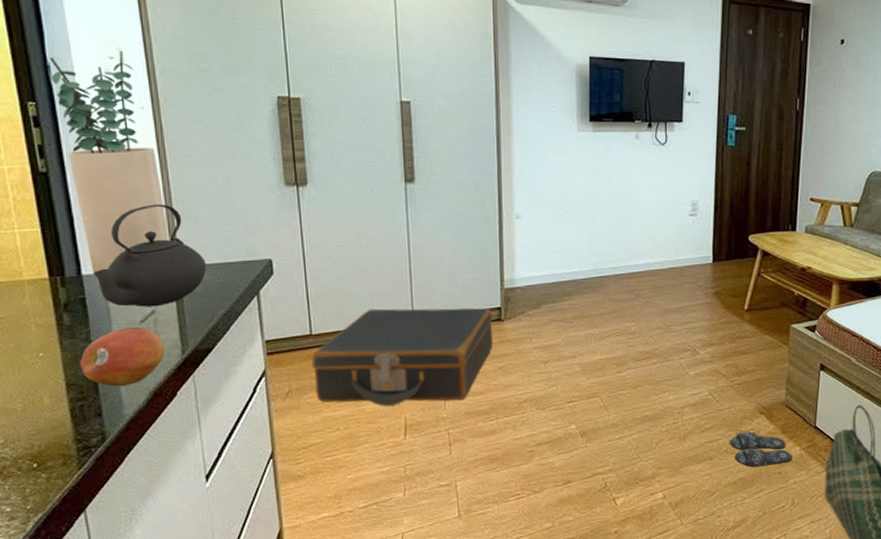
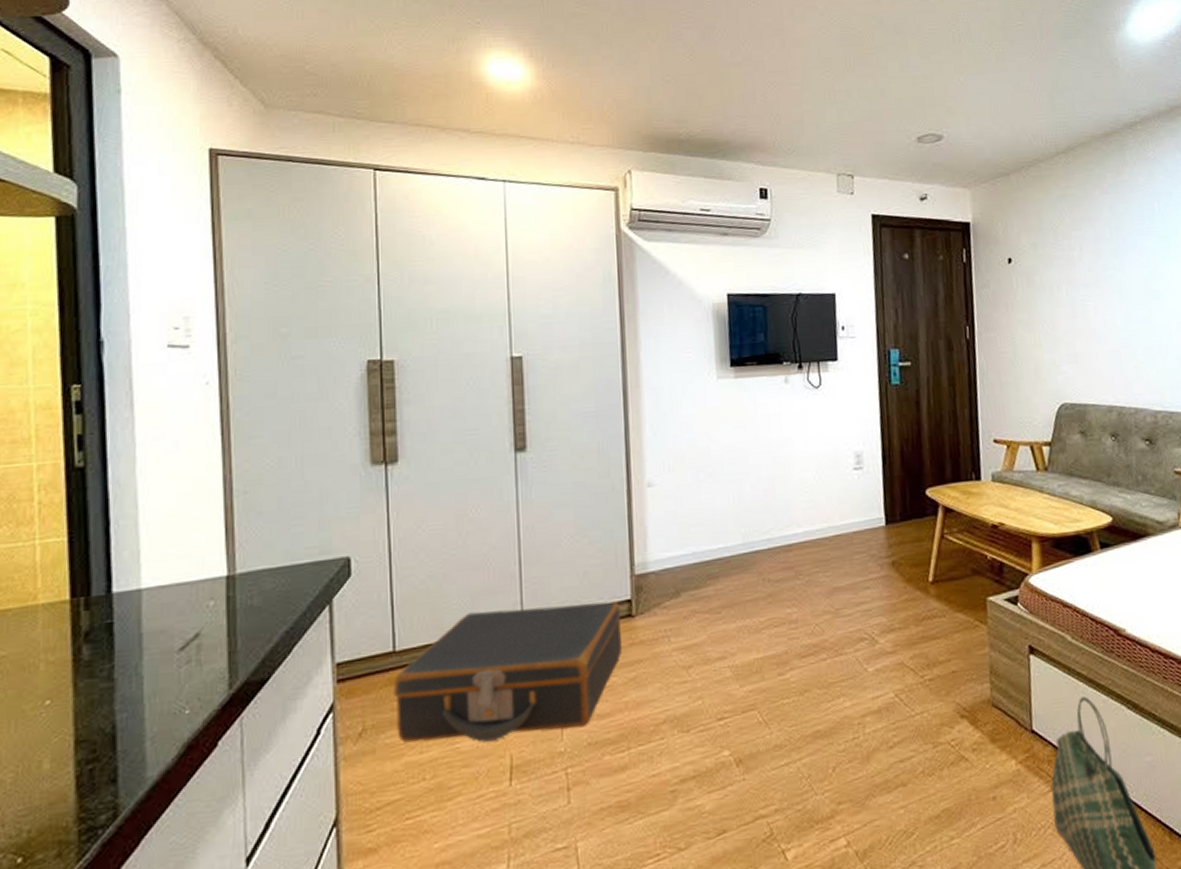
vase: present [50,50,170,286] -> none [103,319,227,606]
fruit: present [80,326,165,387] -> none [96,656,207,741]
kettle: present [93,204,207,307] -> none [126,496,269,631]
slippers: present [730,431,792,467] -> none [926,743,1008,793]

